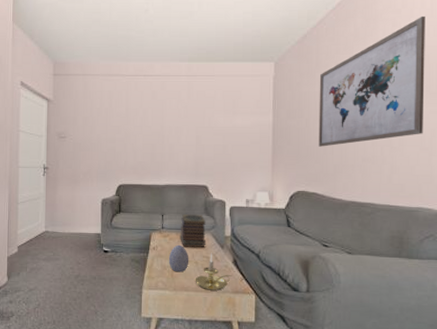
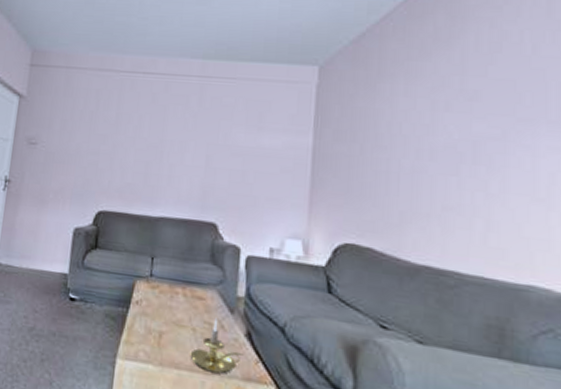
decorative egg: present [168,244,189,273] -> none [155,301,185,341]
book stack: present [180,214,206,249] -> none [173,259,211,311]
wall art: present [318,15,425,147] -> none [377,15,539,185]

